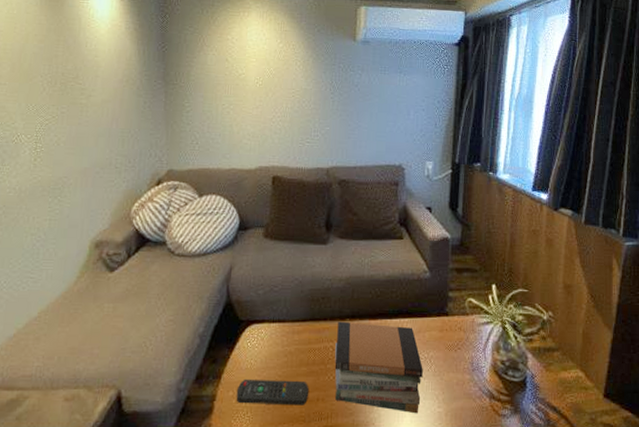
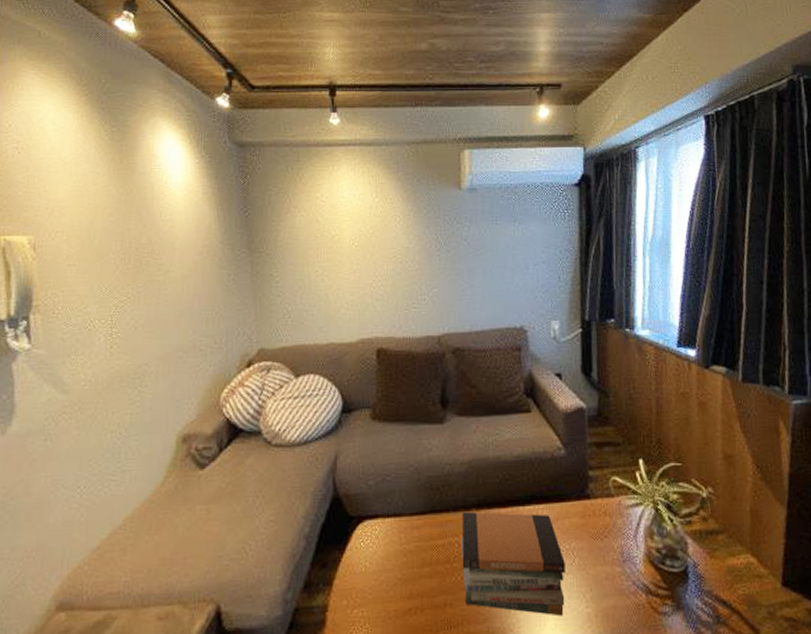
remote control: present [236,379,309,406] -> none [351,583,435,614]

